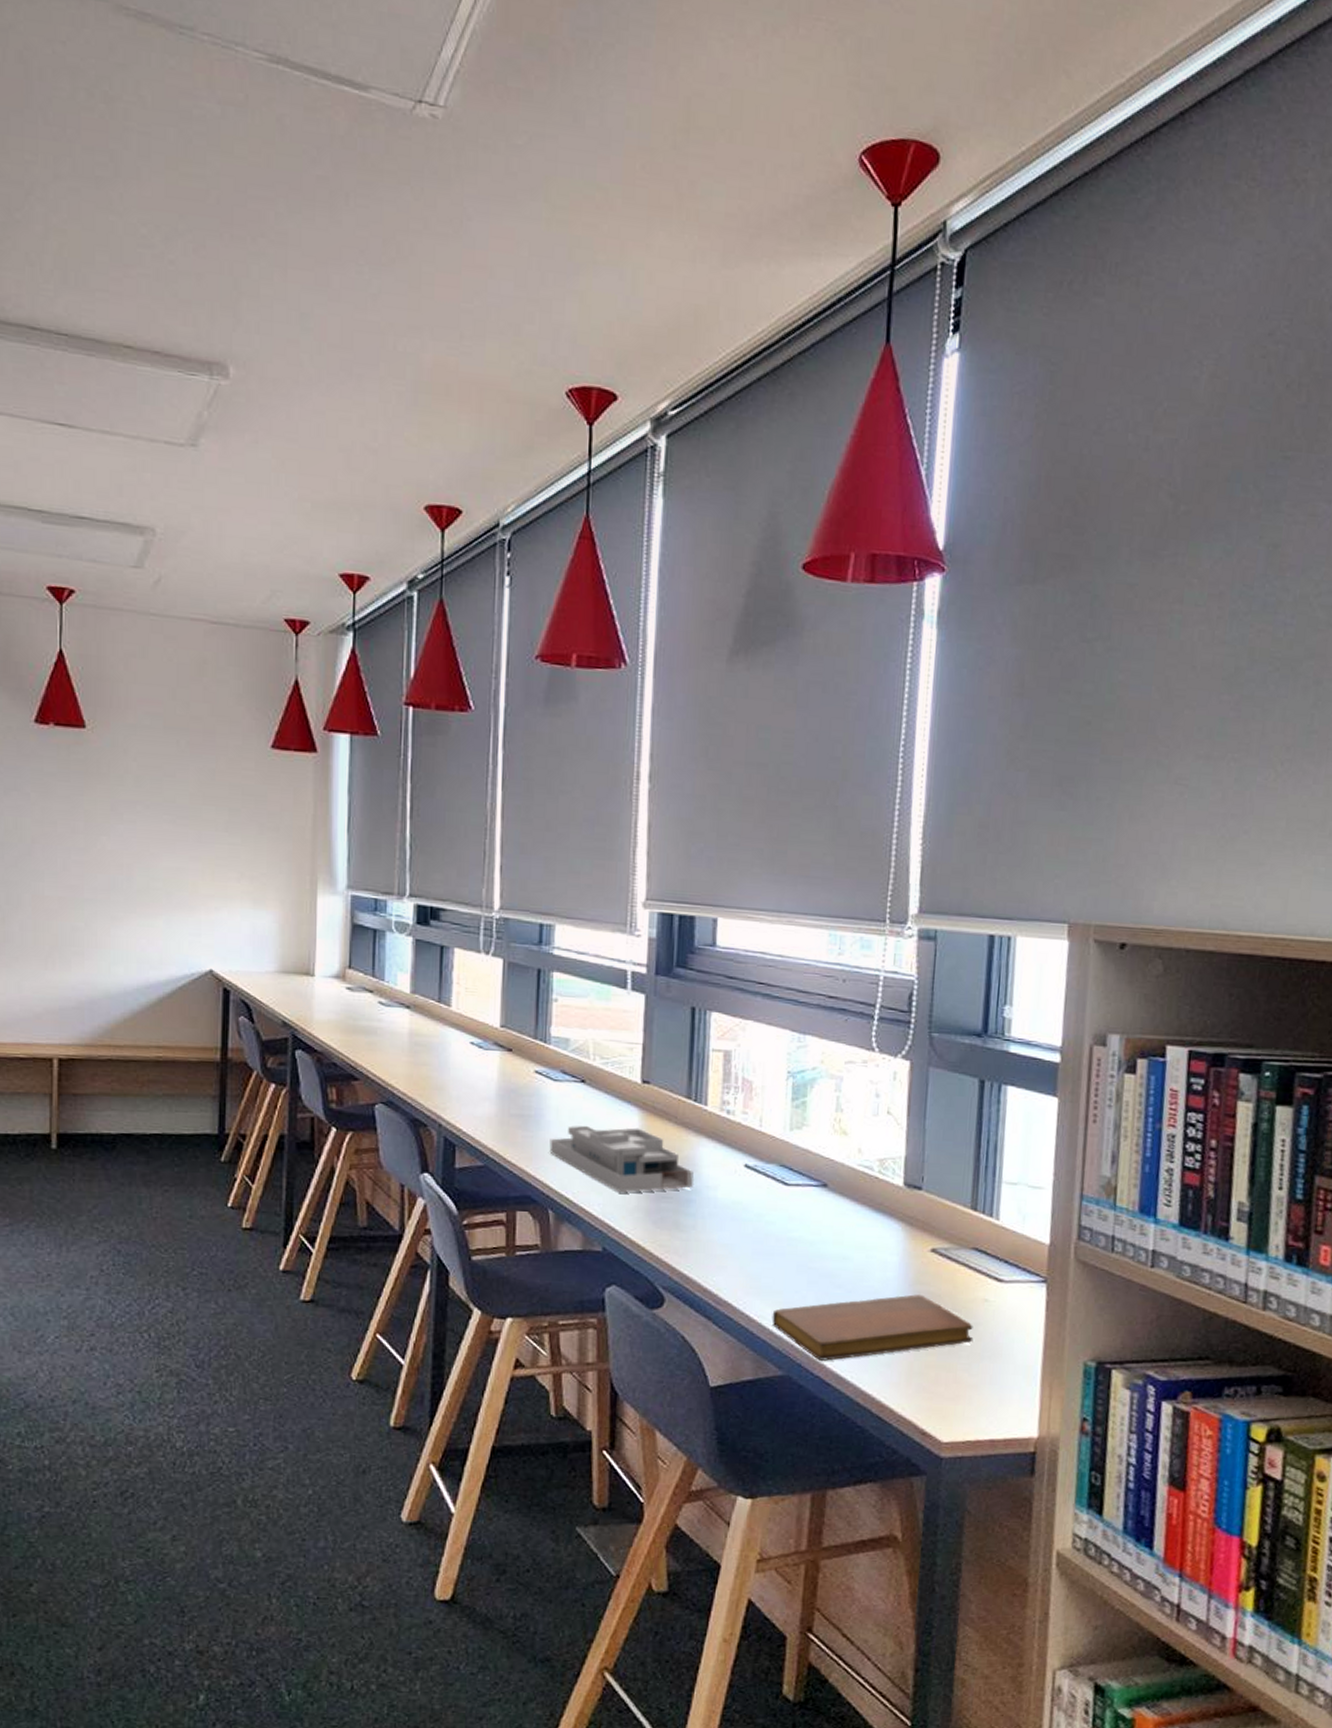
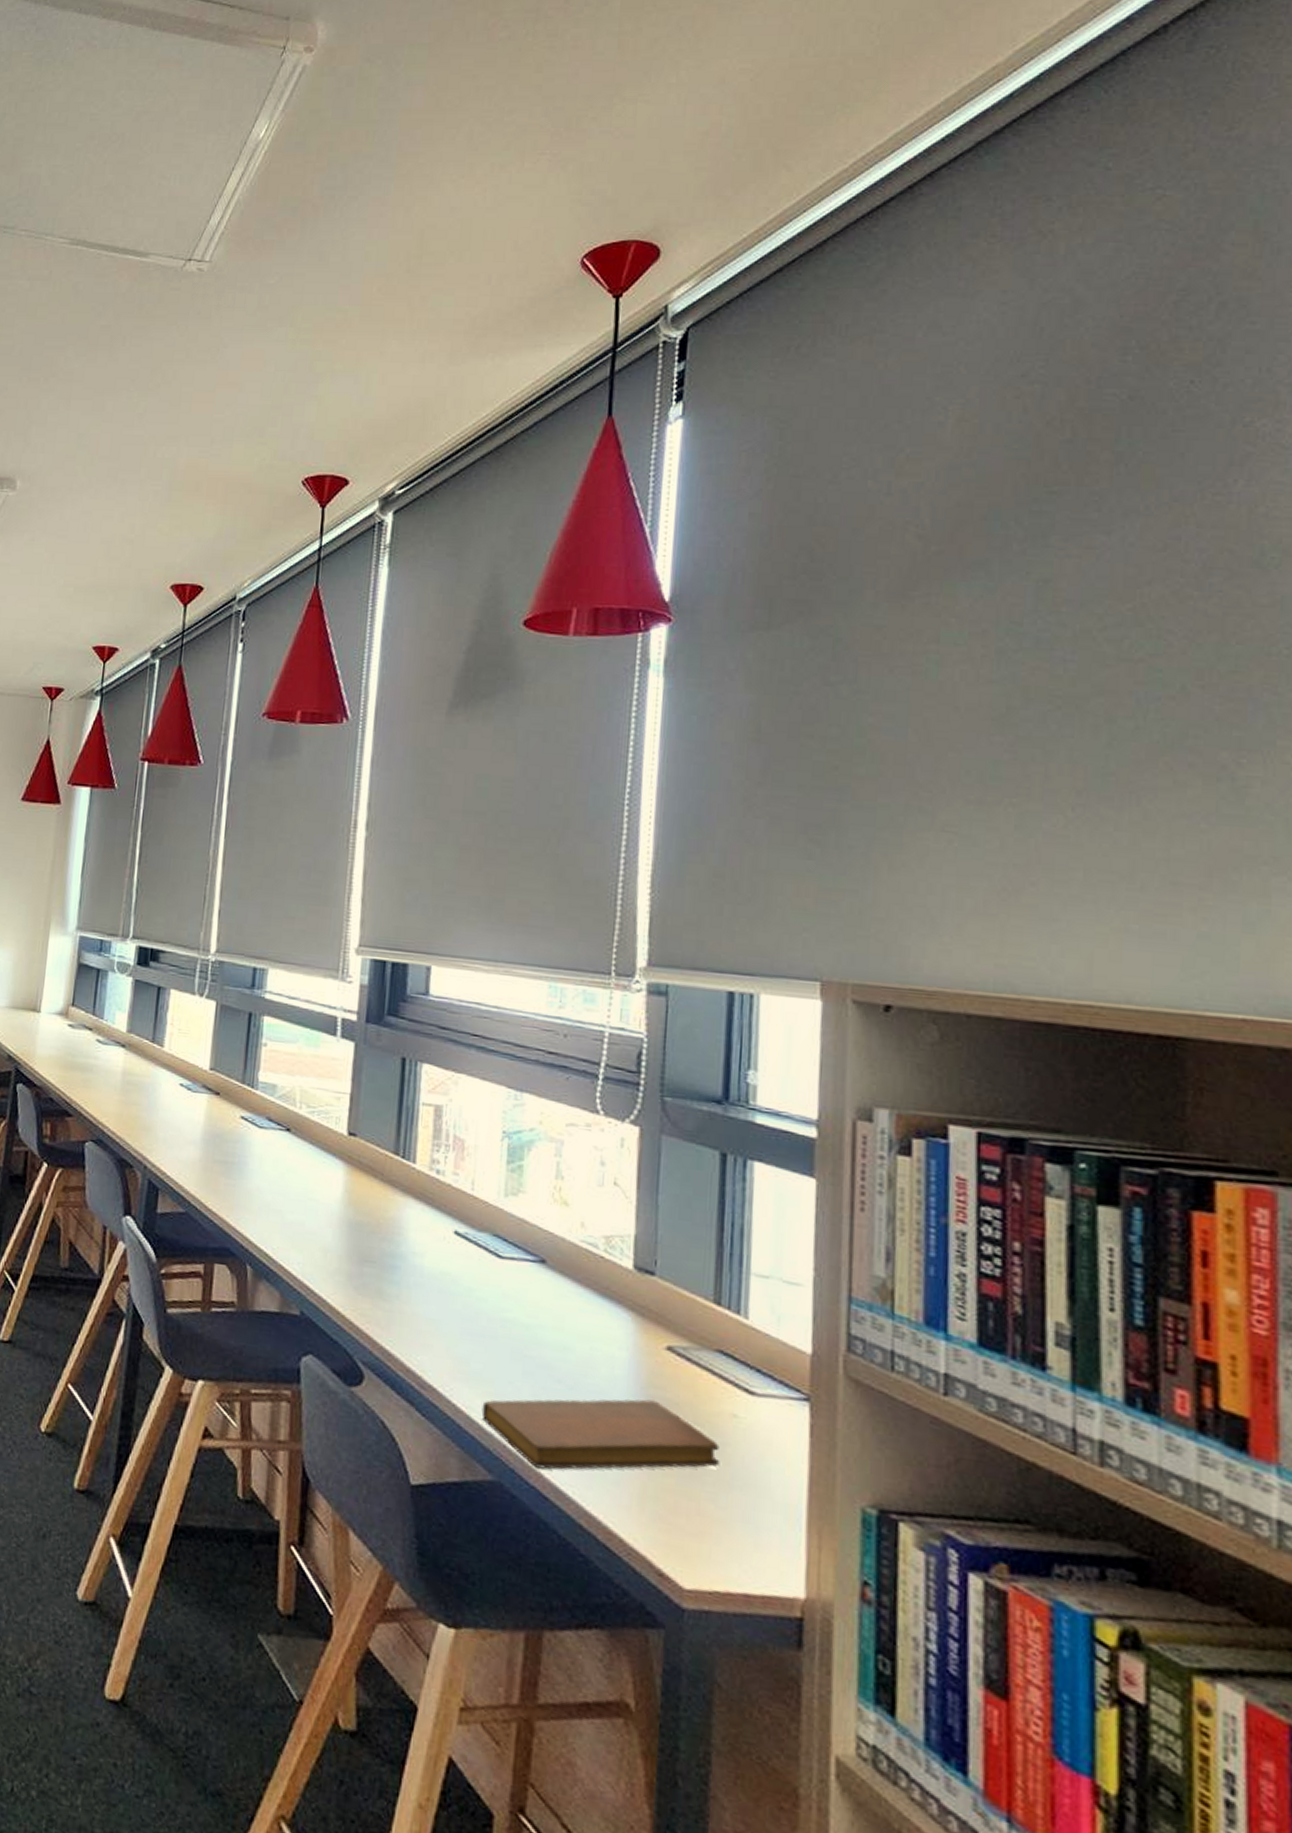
desk organizer: present [549,1125,694,1193] -> none [251,1176,400,1253]

